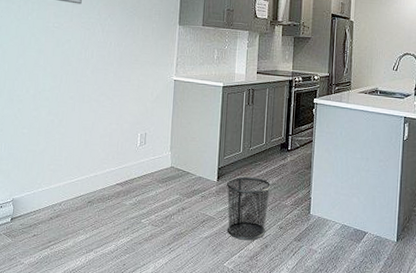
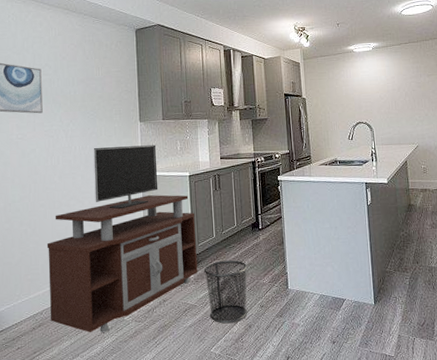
tv stand: none [69,46,224,232] -> present [46,145,198,333]

